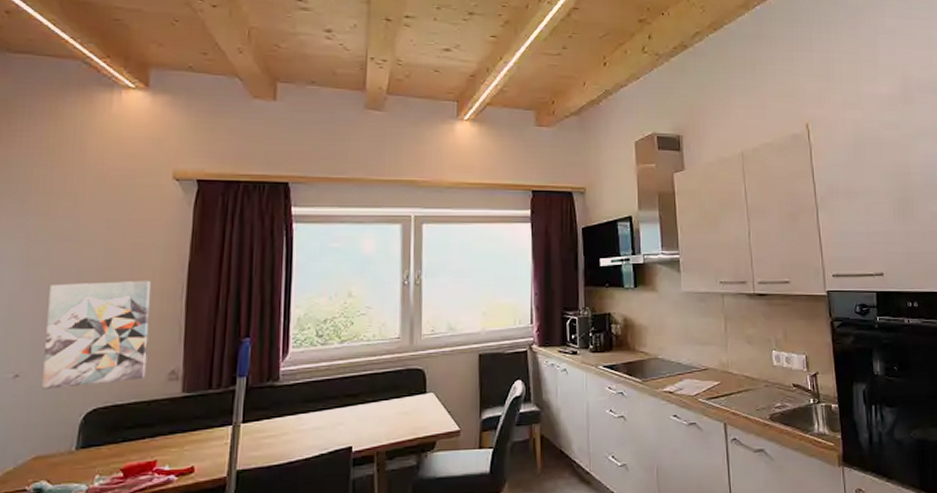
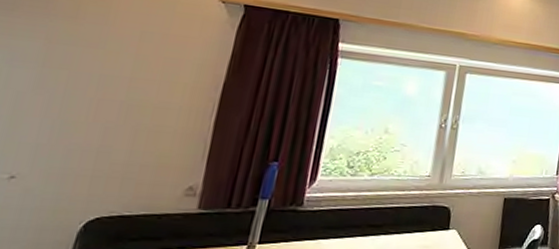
wall art: present [42,281,151,390] -> none [40,89,179,194]

